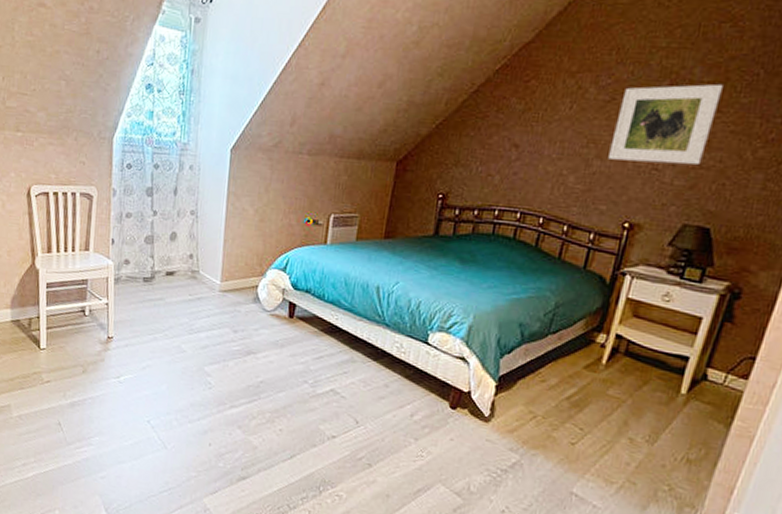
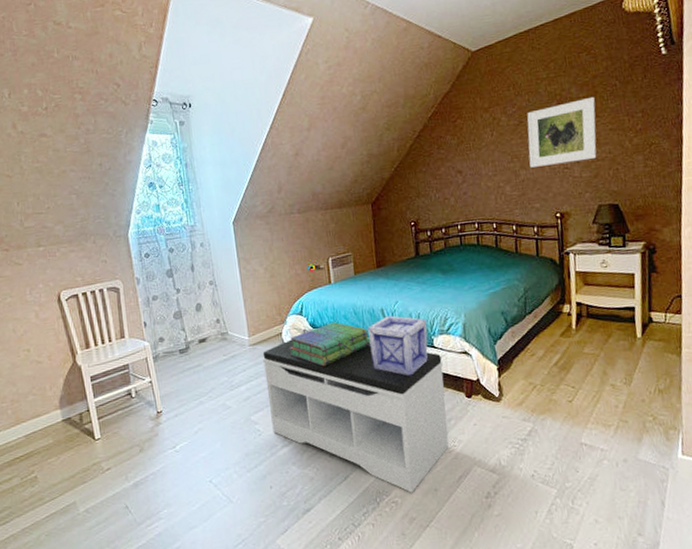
bench: none [225,295,433,492] -> present [262,339,449,493]
stack of books: none [261,287,357,334] -> present [288,322,371,367]
wooden crate: none [351,296,428,369] -> present [368,315,428,376]

